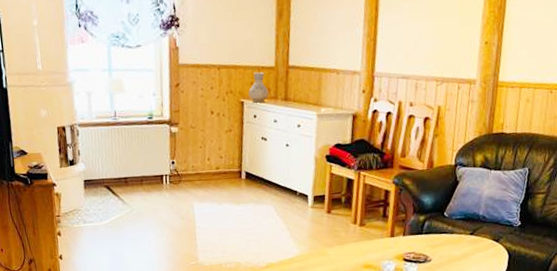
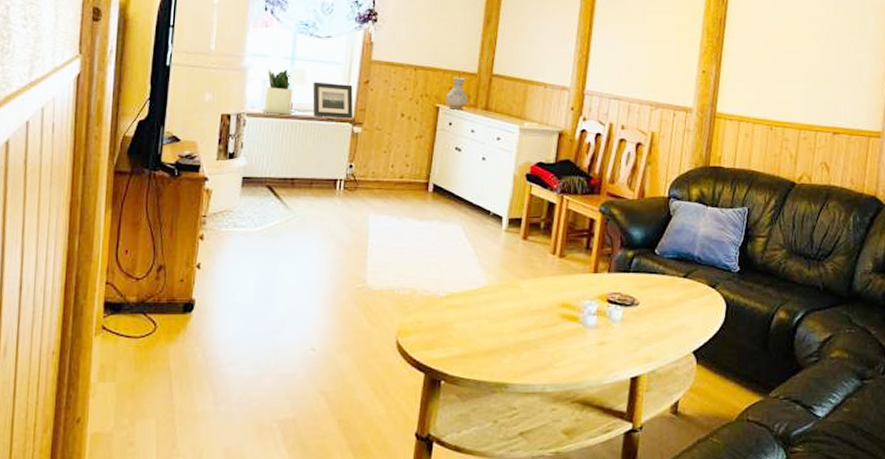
planter: none [90,80,118,123] -> present [261,69,294,115]
picture frame: none [130,89,169,122] -> present [312,82,353,119]

